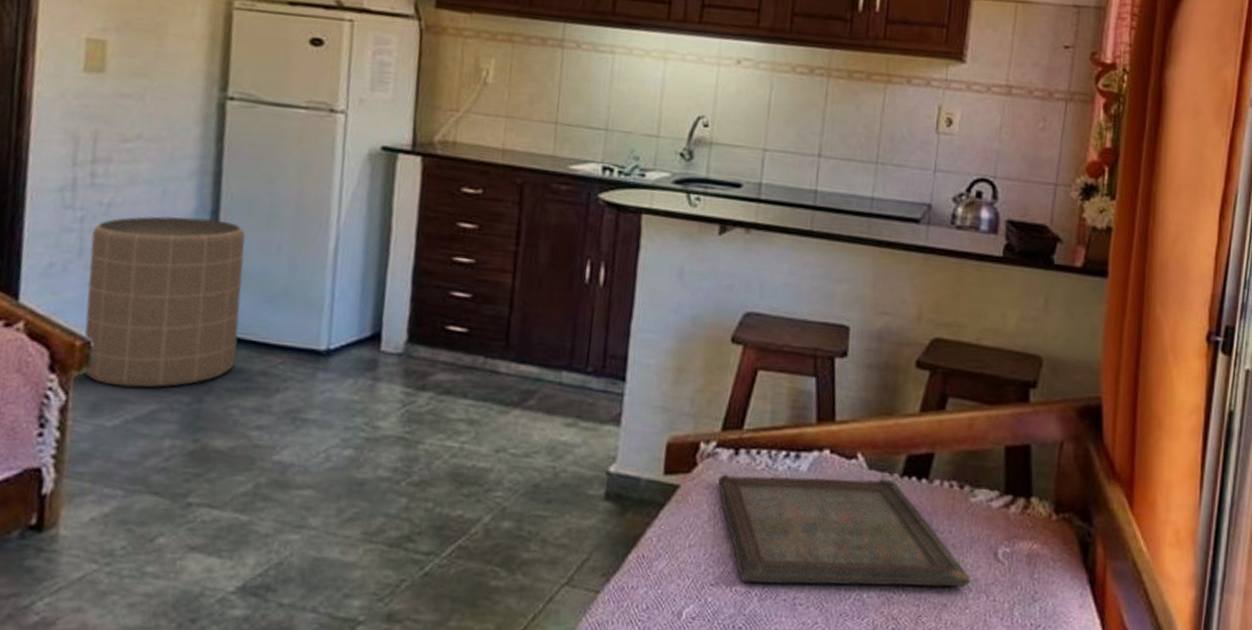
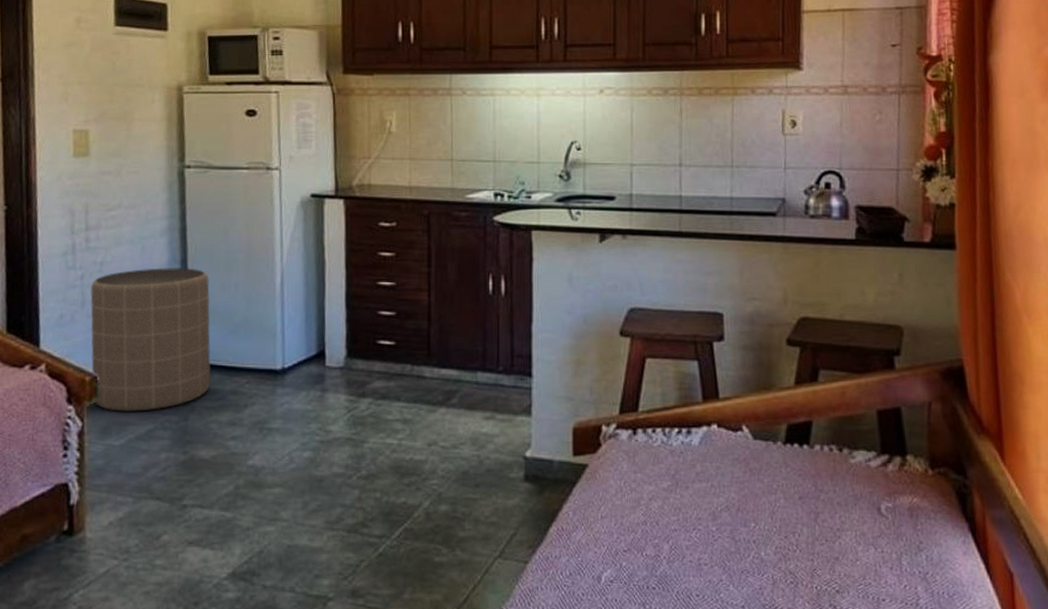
serving tray: present [718,474,972,588] -> none [621,447,859,548]

